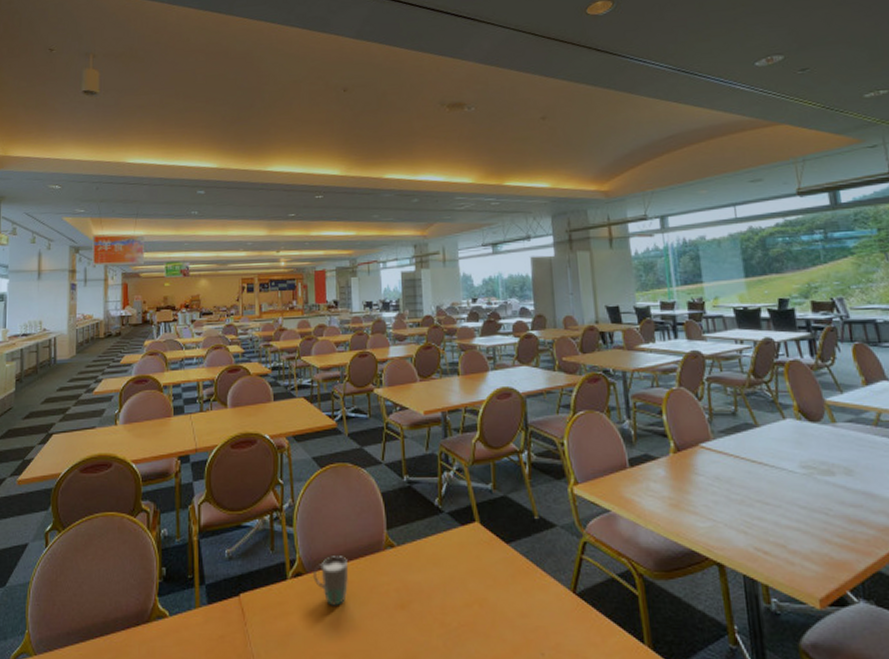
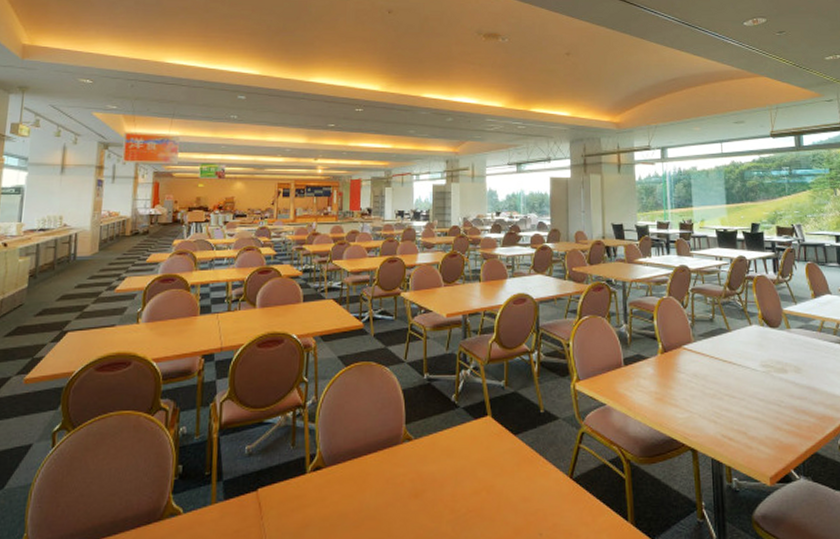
mug: present [313,556,348,606] -> none [332,450,366,498]

